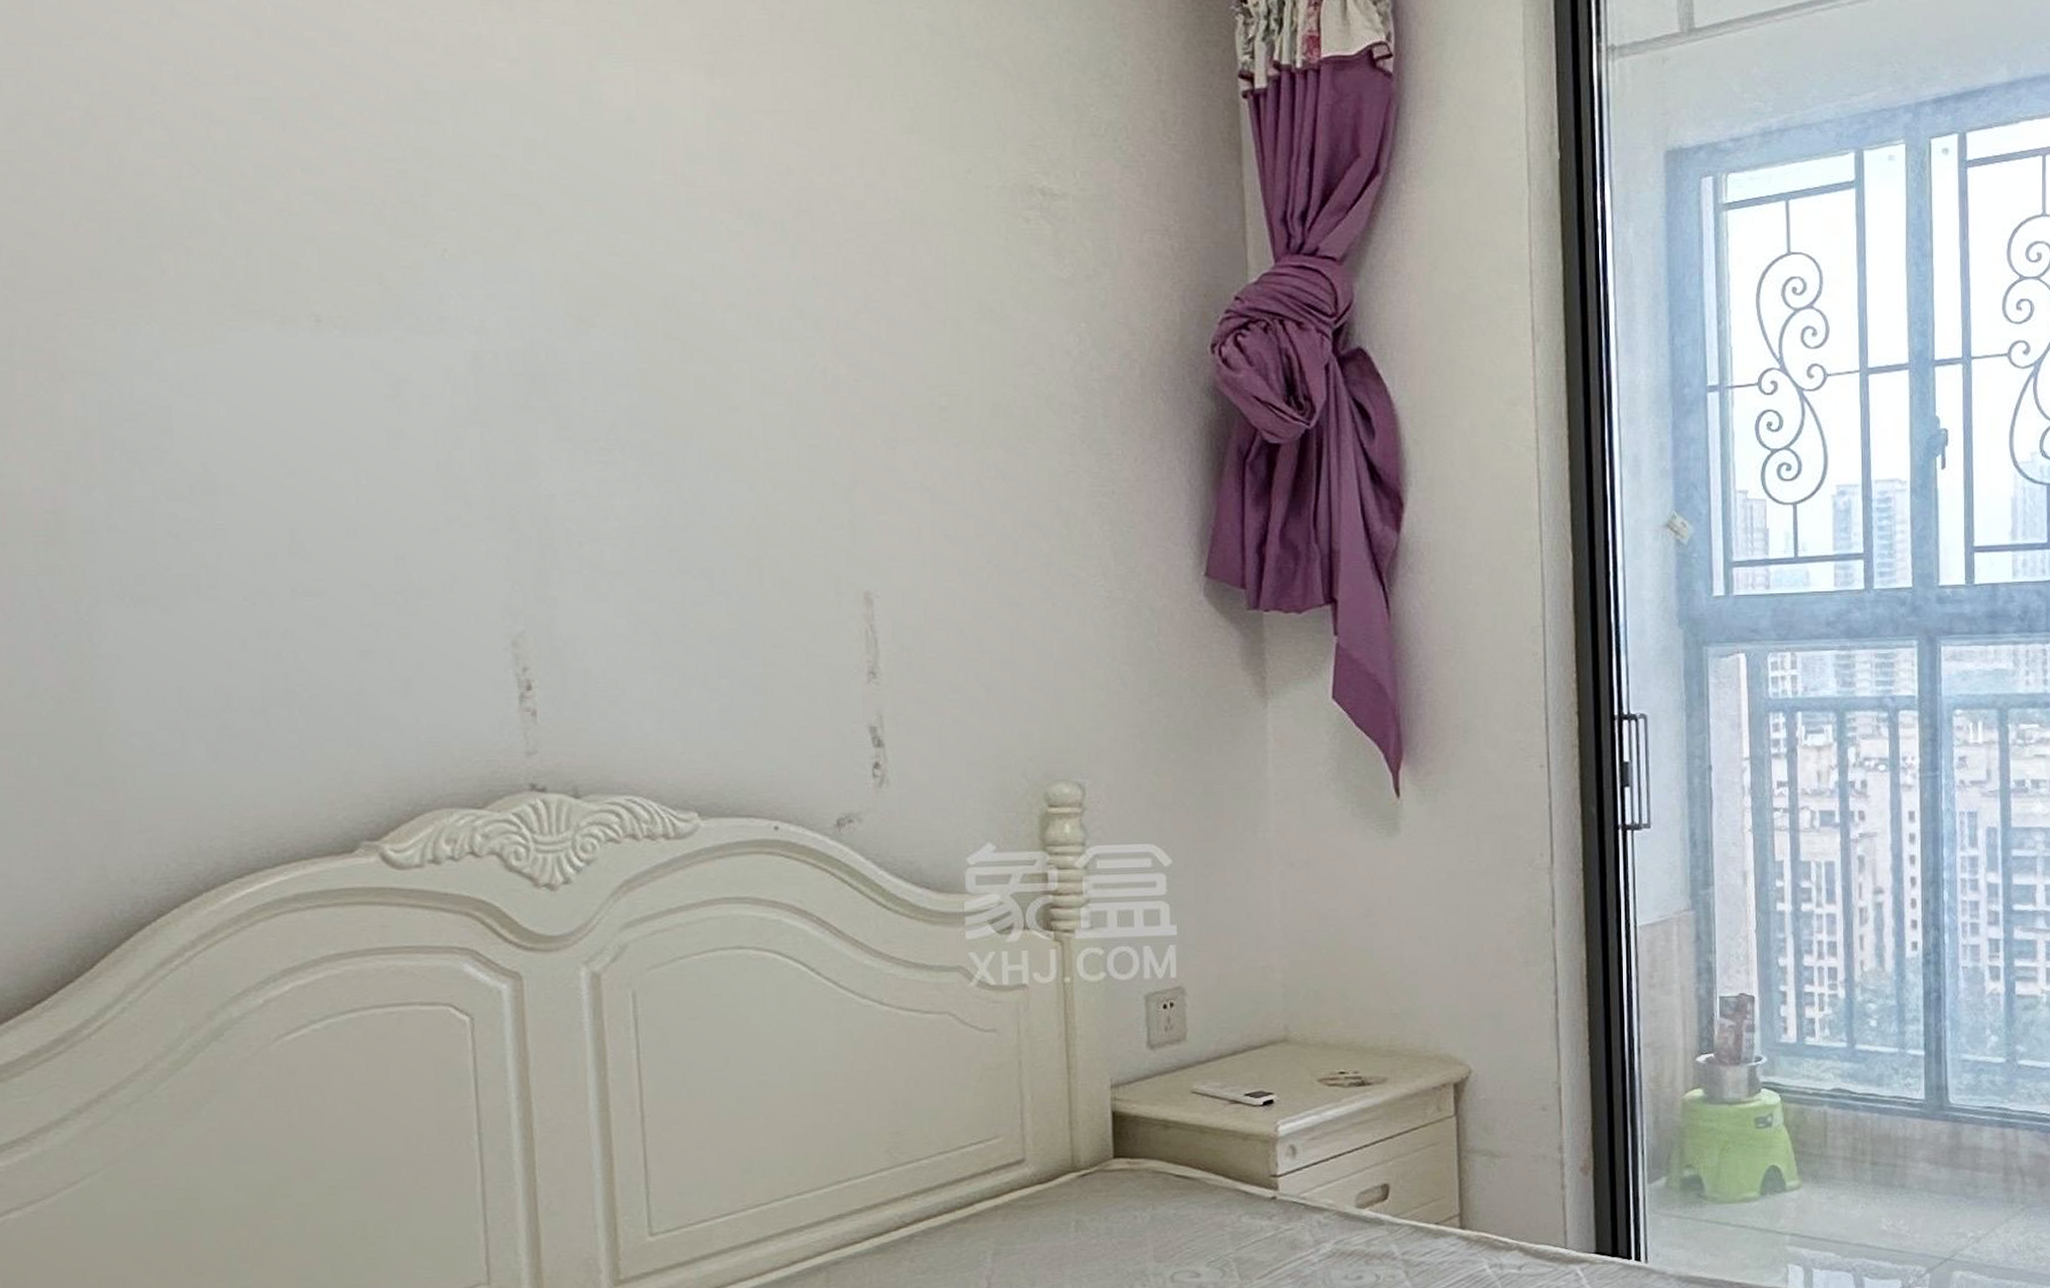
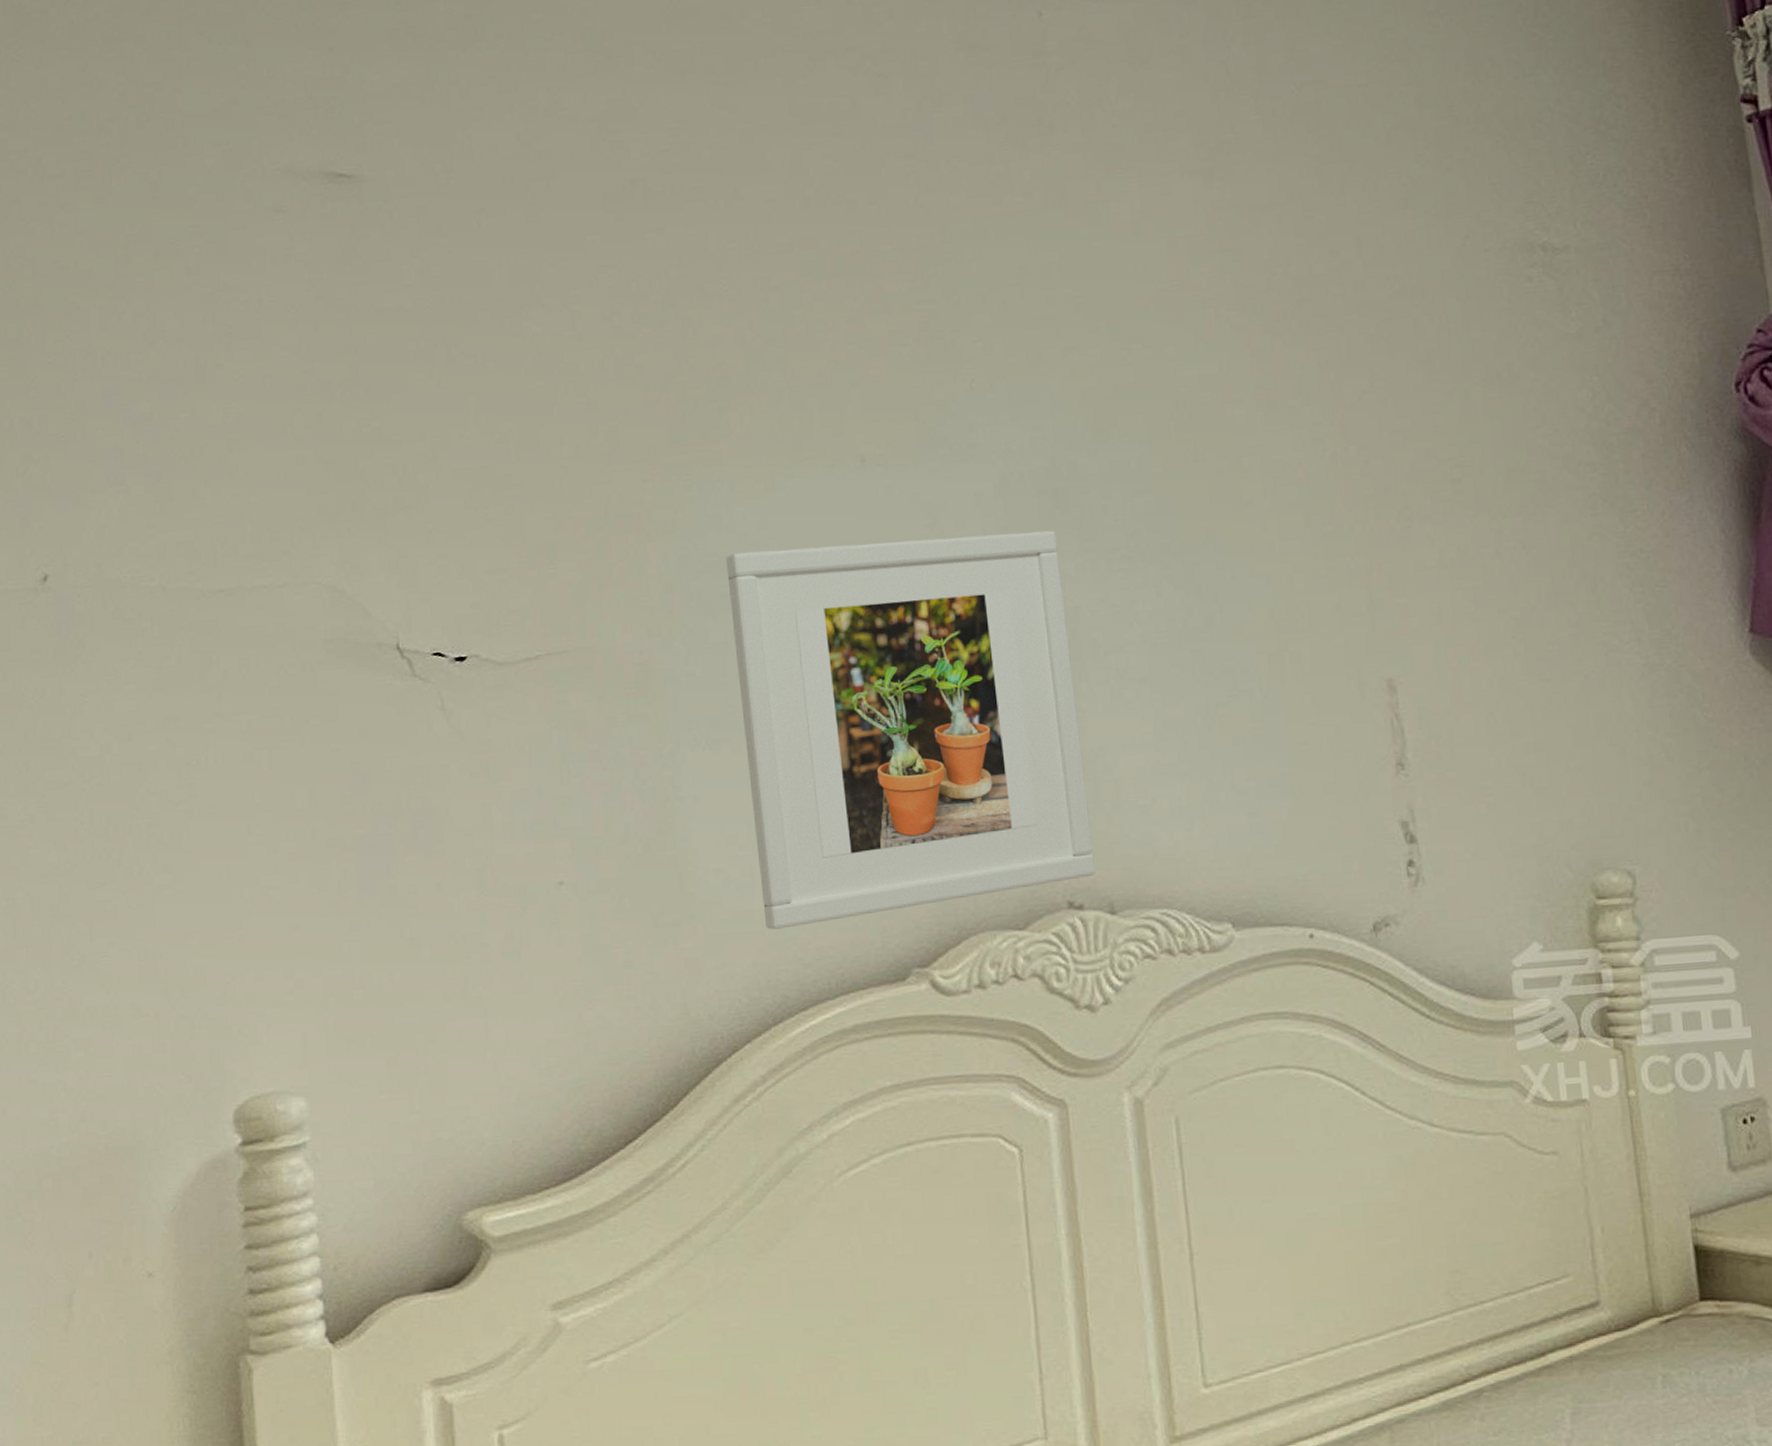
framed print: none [156,404,561,796] -> present [726,530,1096,930]

